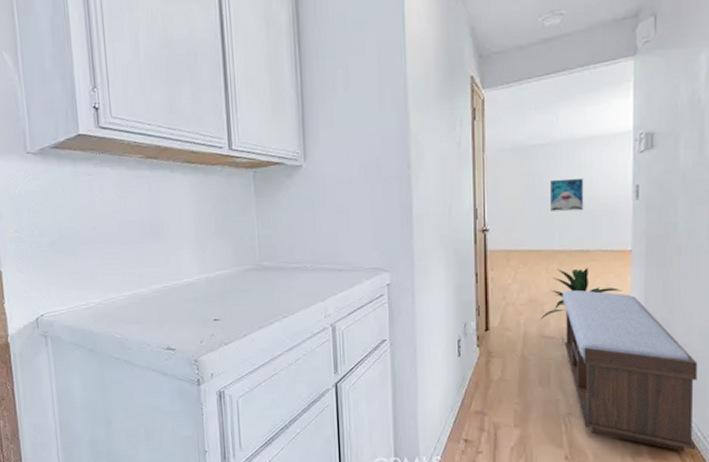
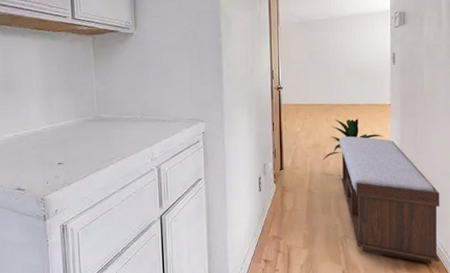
wall art: present [550,177,584,212] -> none [329,46,355,73]

